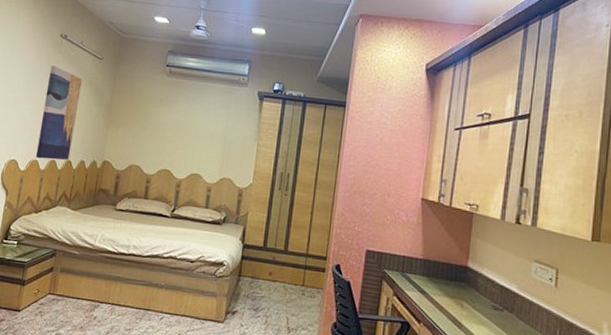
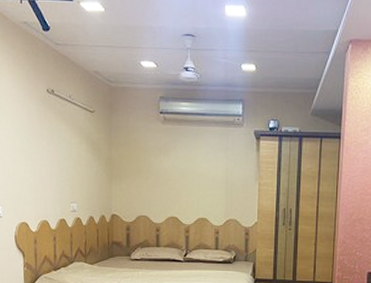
wall art: present [35,66,82,160] -> none [43,124,79,219]

